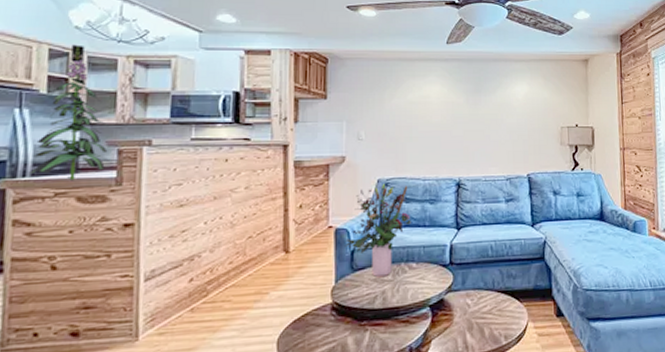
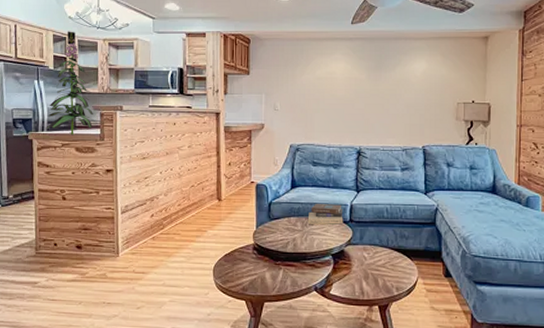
bouquet: present [344,183,411,278] -> none [263,147,318,227]
books: none [399,245,442,273] -> present [307,203,343,225]

